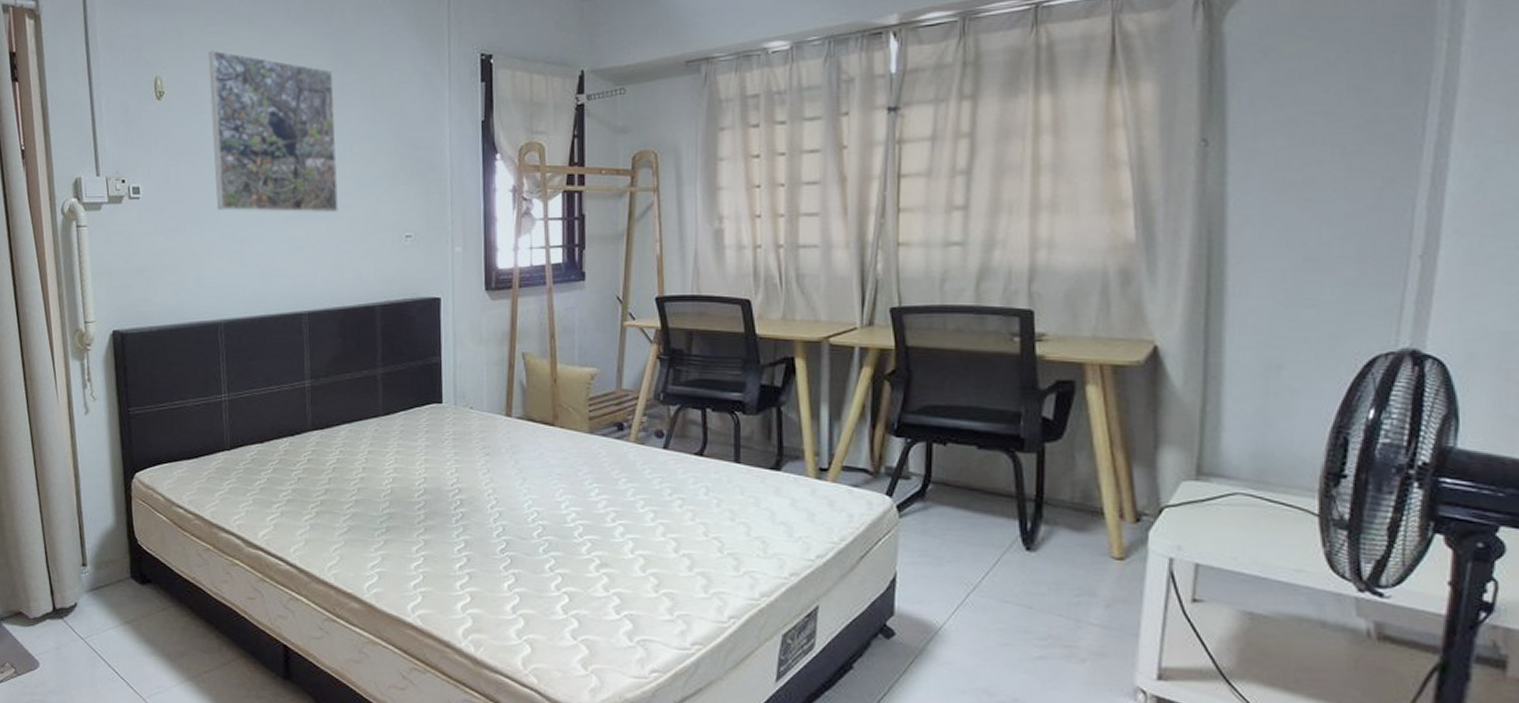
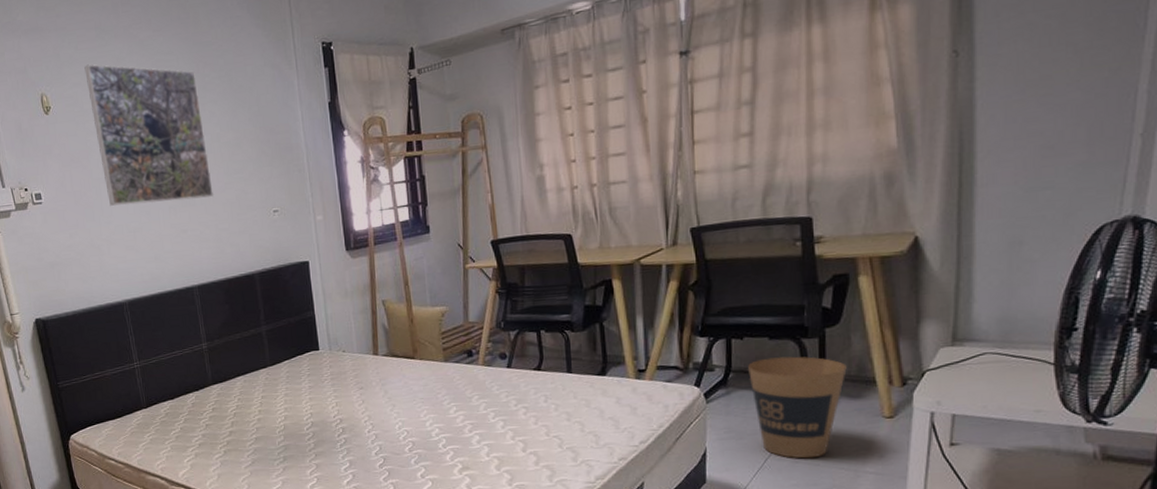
trash can: none [951,471,1069,599] -> present [748,356,847,459]

